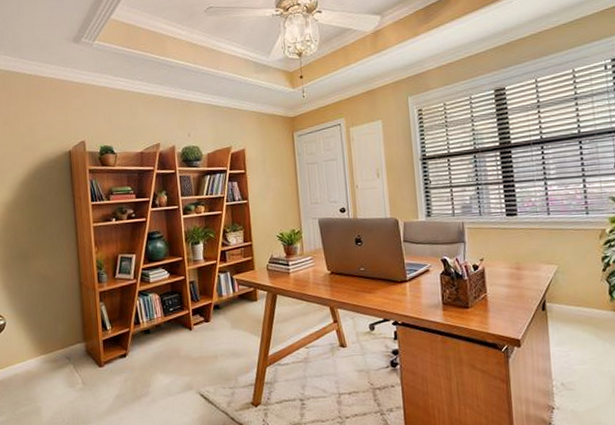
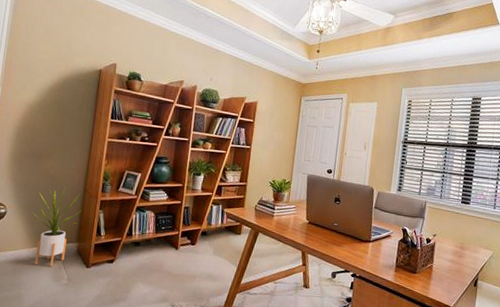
house plant: none [31,284,82,373] -> present [32,186,82,266]

